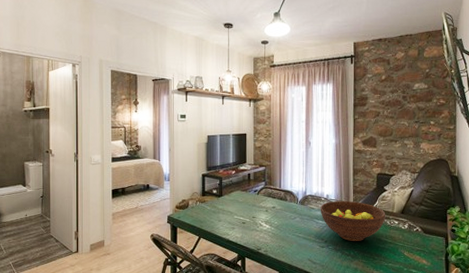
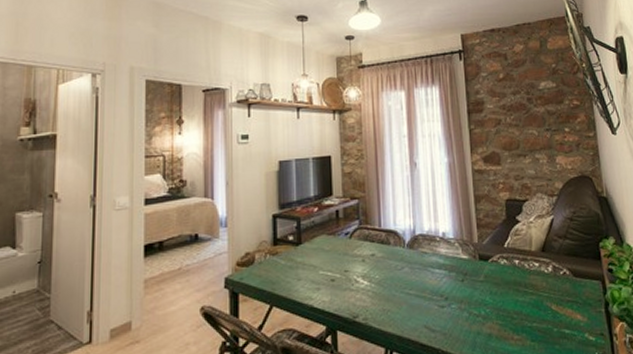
fruit bowl: present [320,200,386,241] -> none [435,239,523,295]

